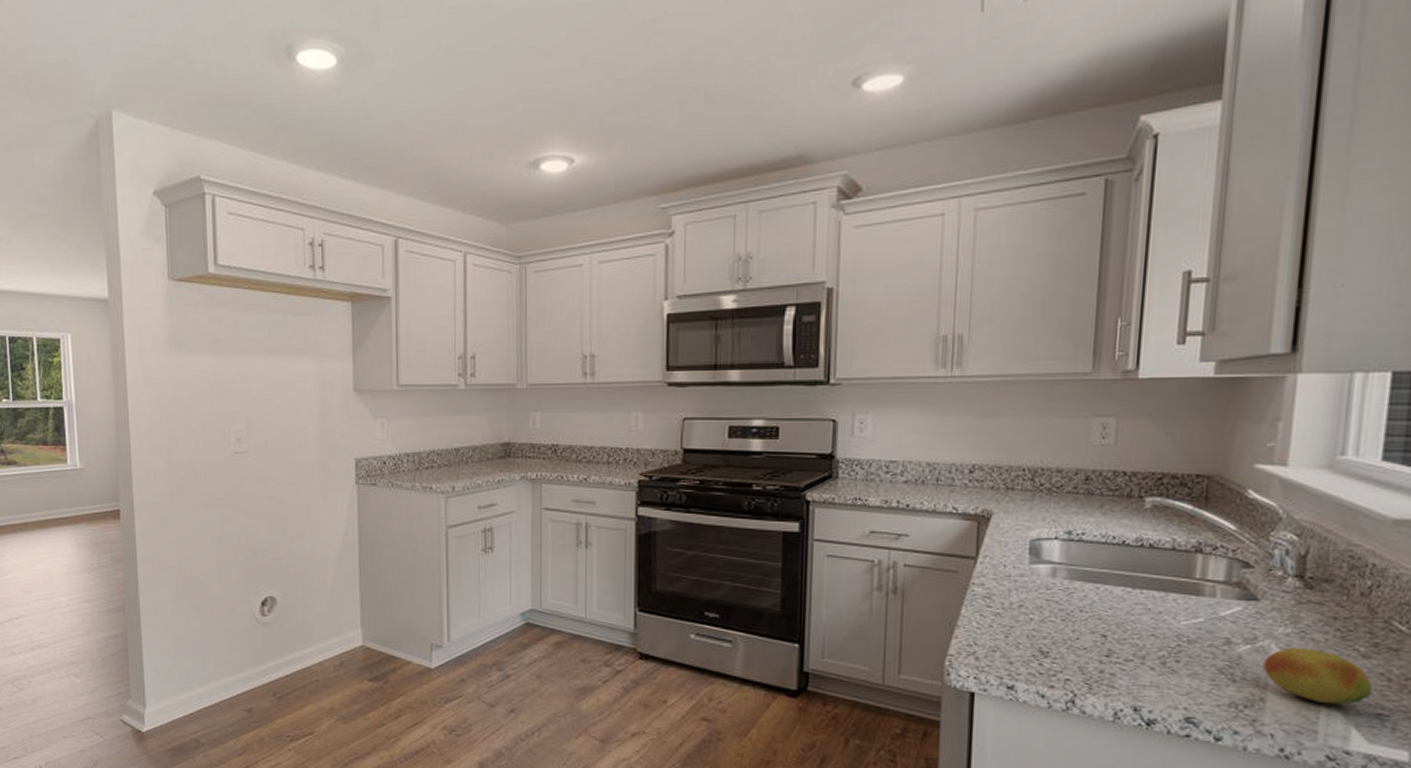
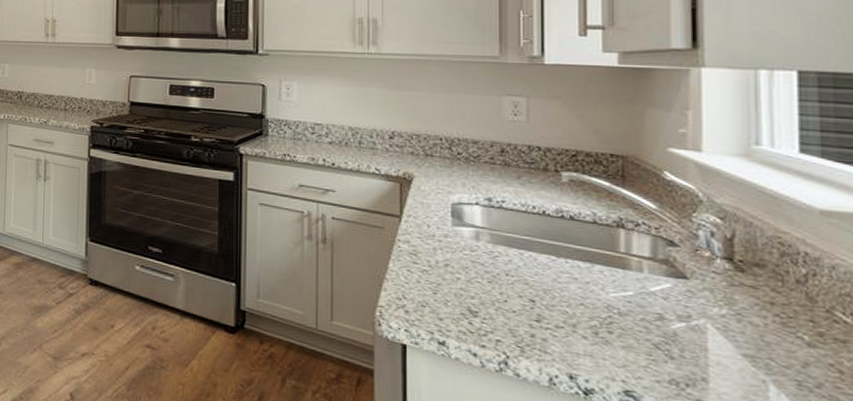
fruit: present [1262,647,1373,705] -> none [700,328,824,394]

